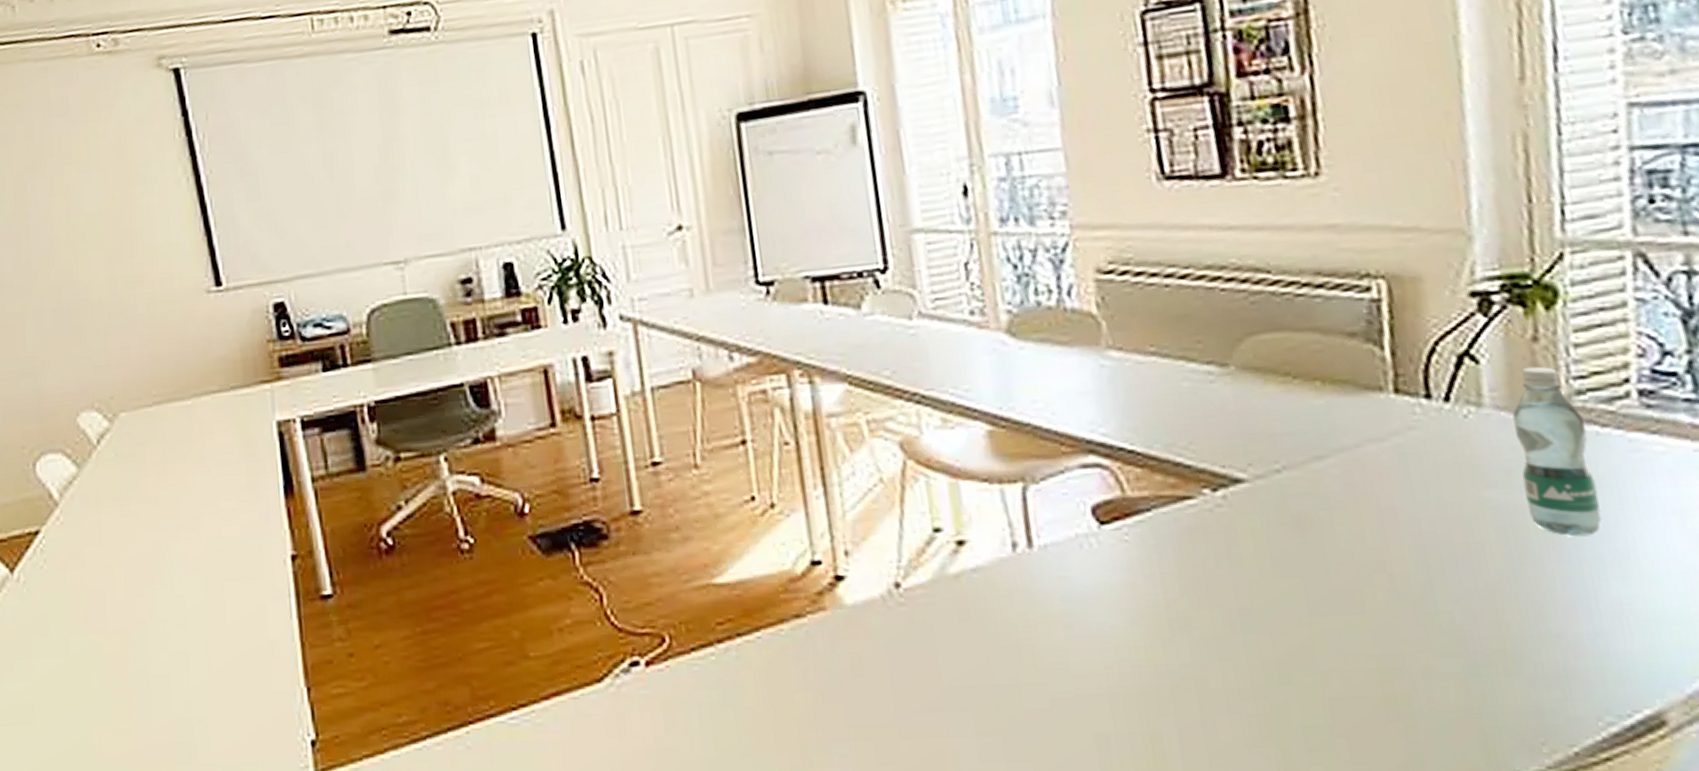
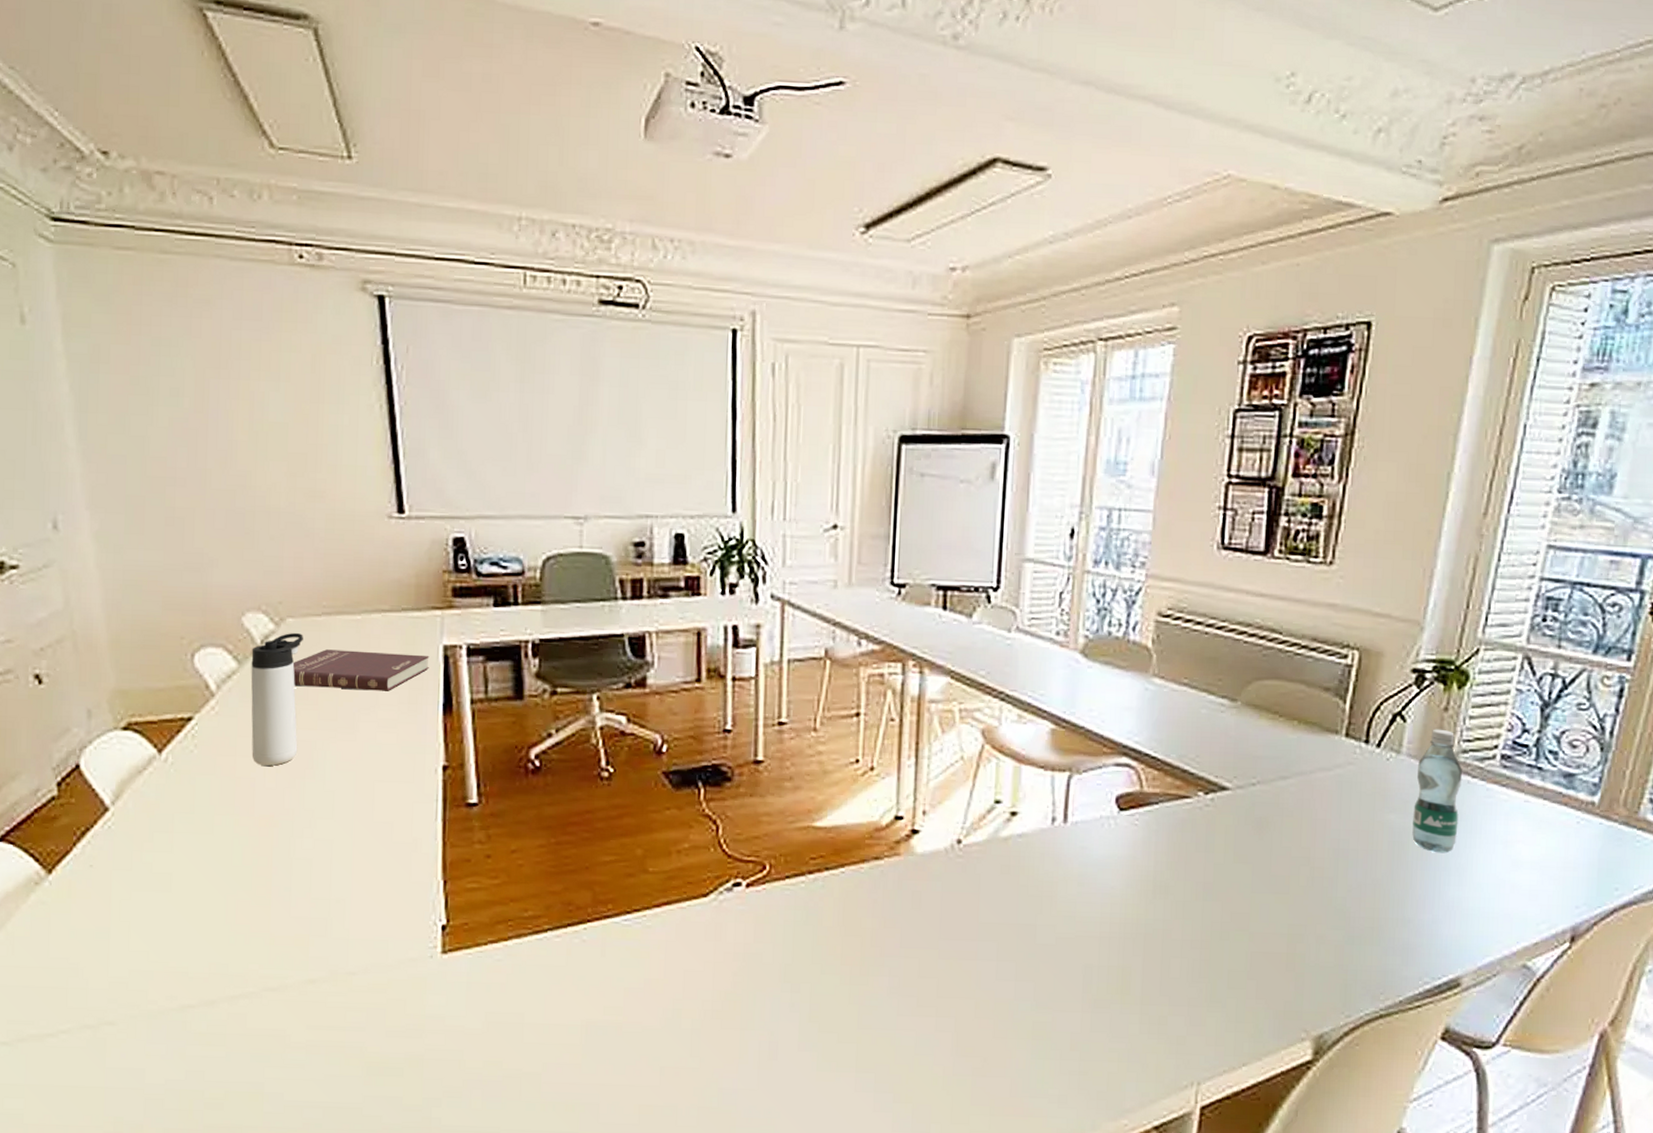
thermos bottle: none [89,427,144,575] -> present [251,633,303,766]
book: none [129,434,265,484] -> present [292,649,430,691]

